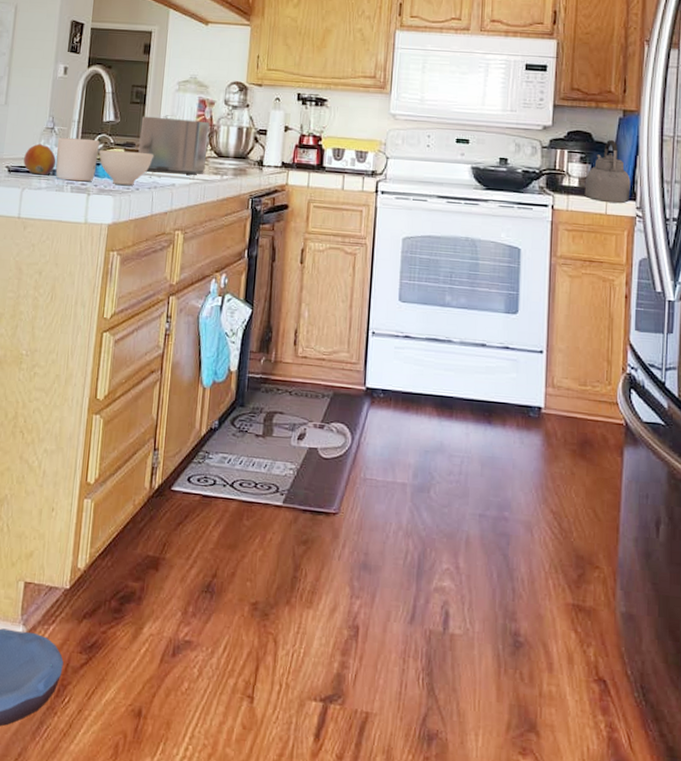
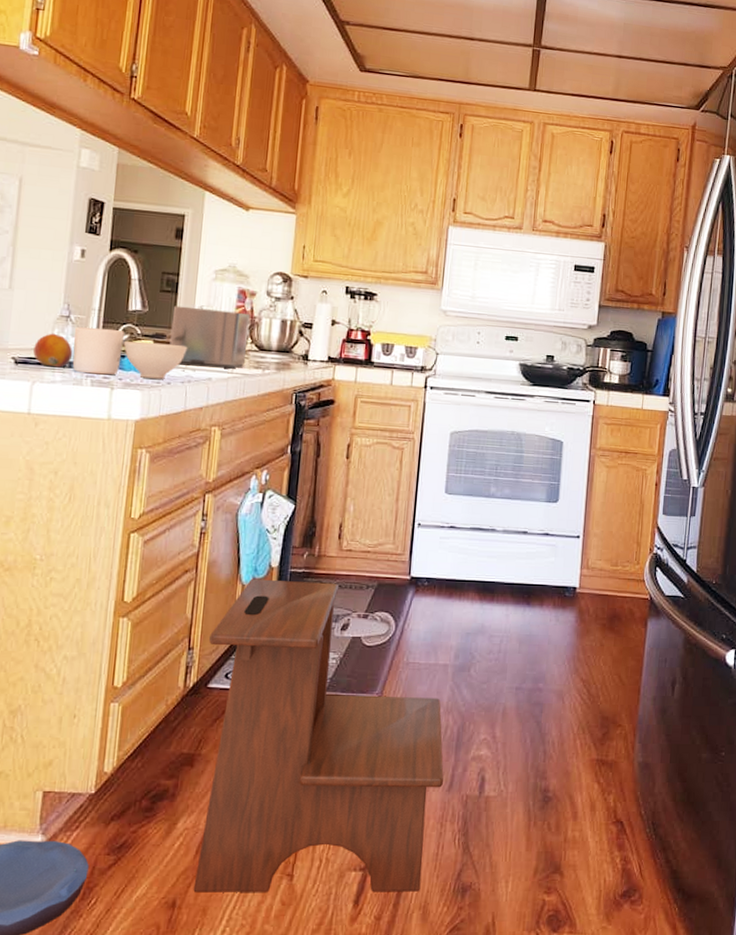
step stool: none [158,382,405,733] -> present [193,578,444,893]
kettle: present [584,140,631,204] -> none [623,340,666,400]

